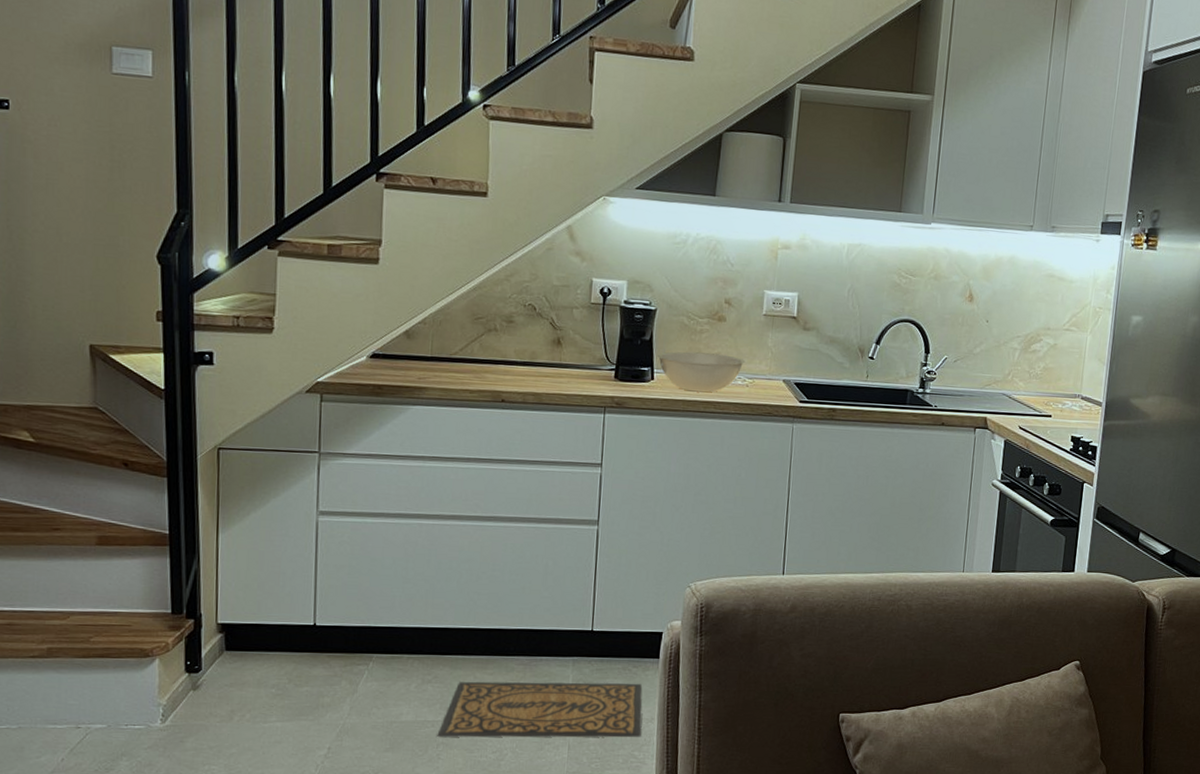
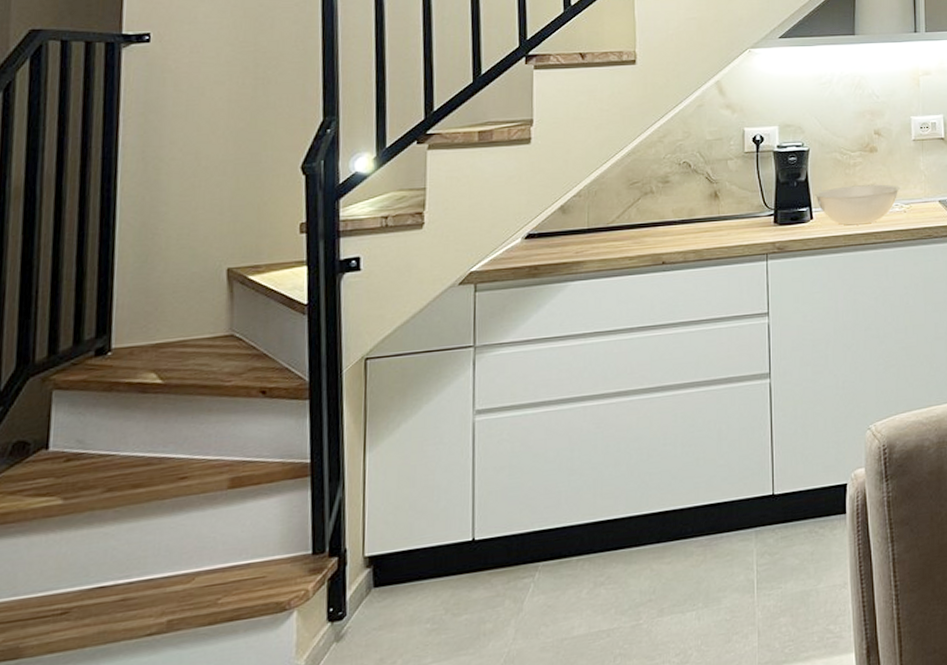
doormat: present [437,681,643,738] -> none [613,545,835,647]

